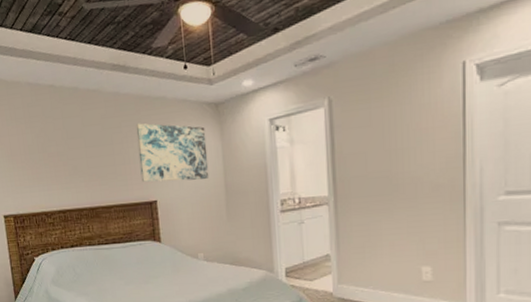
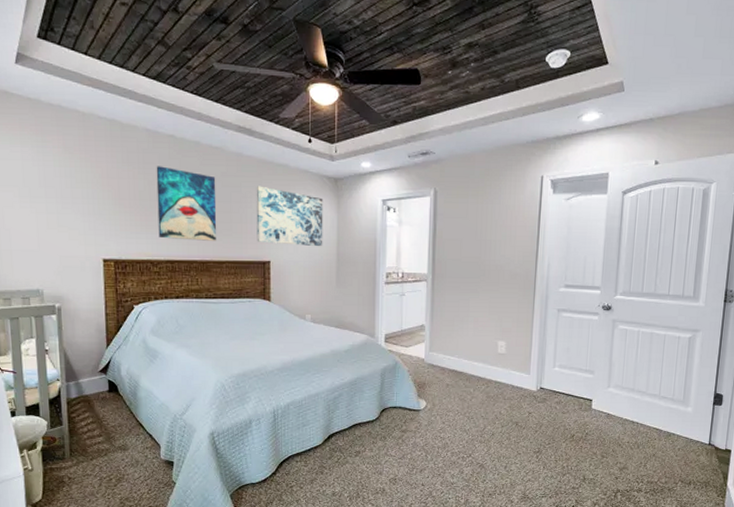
wall art: none [40,117,102,189] -> present [156,166,217,241]

